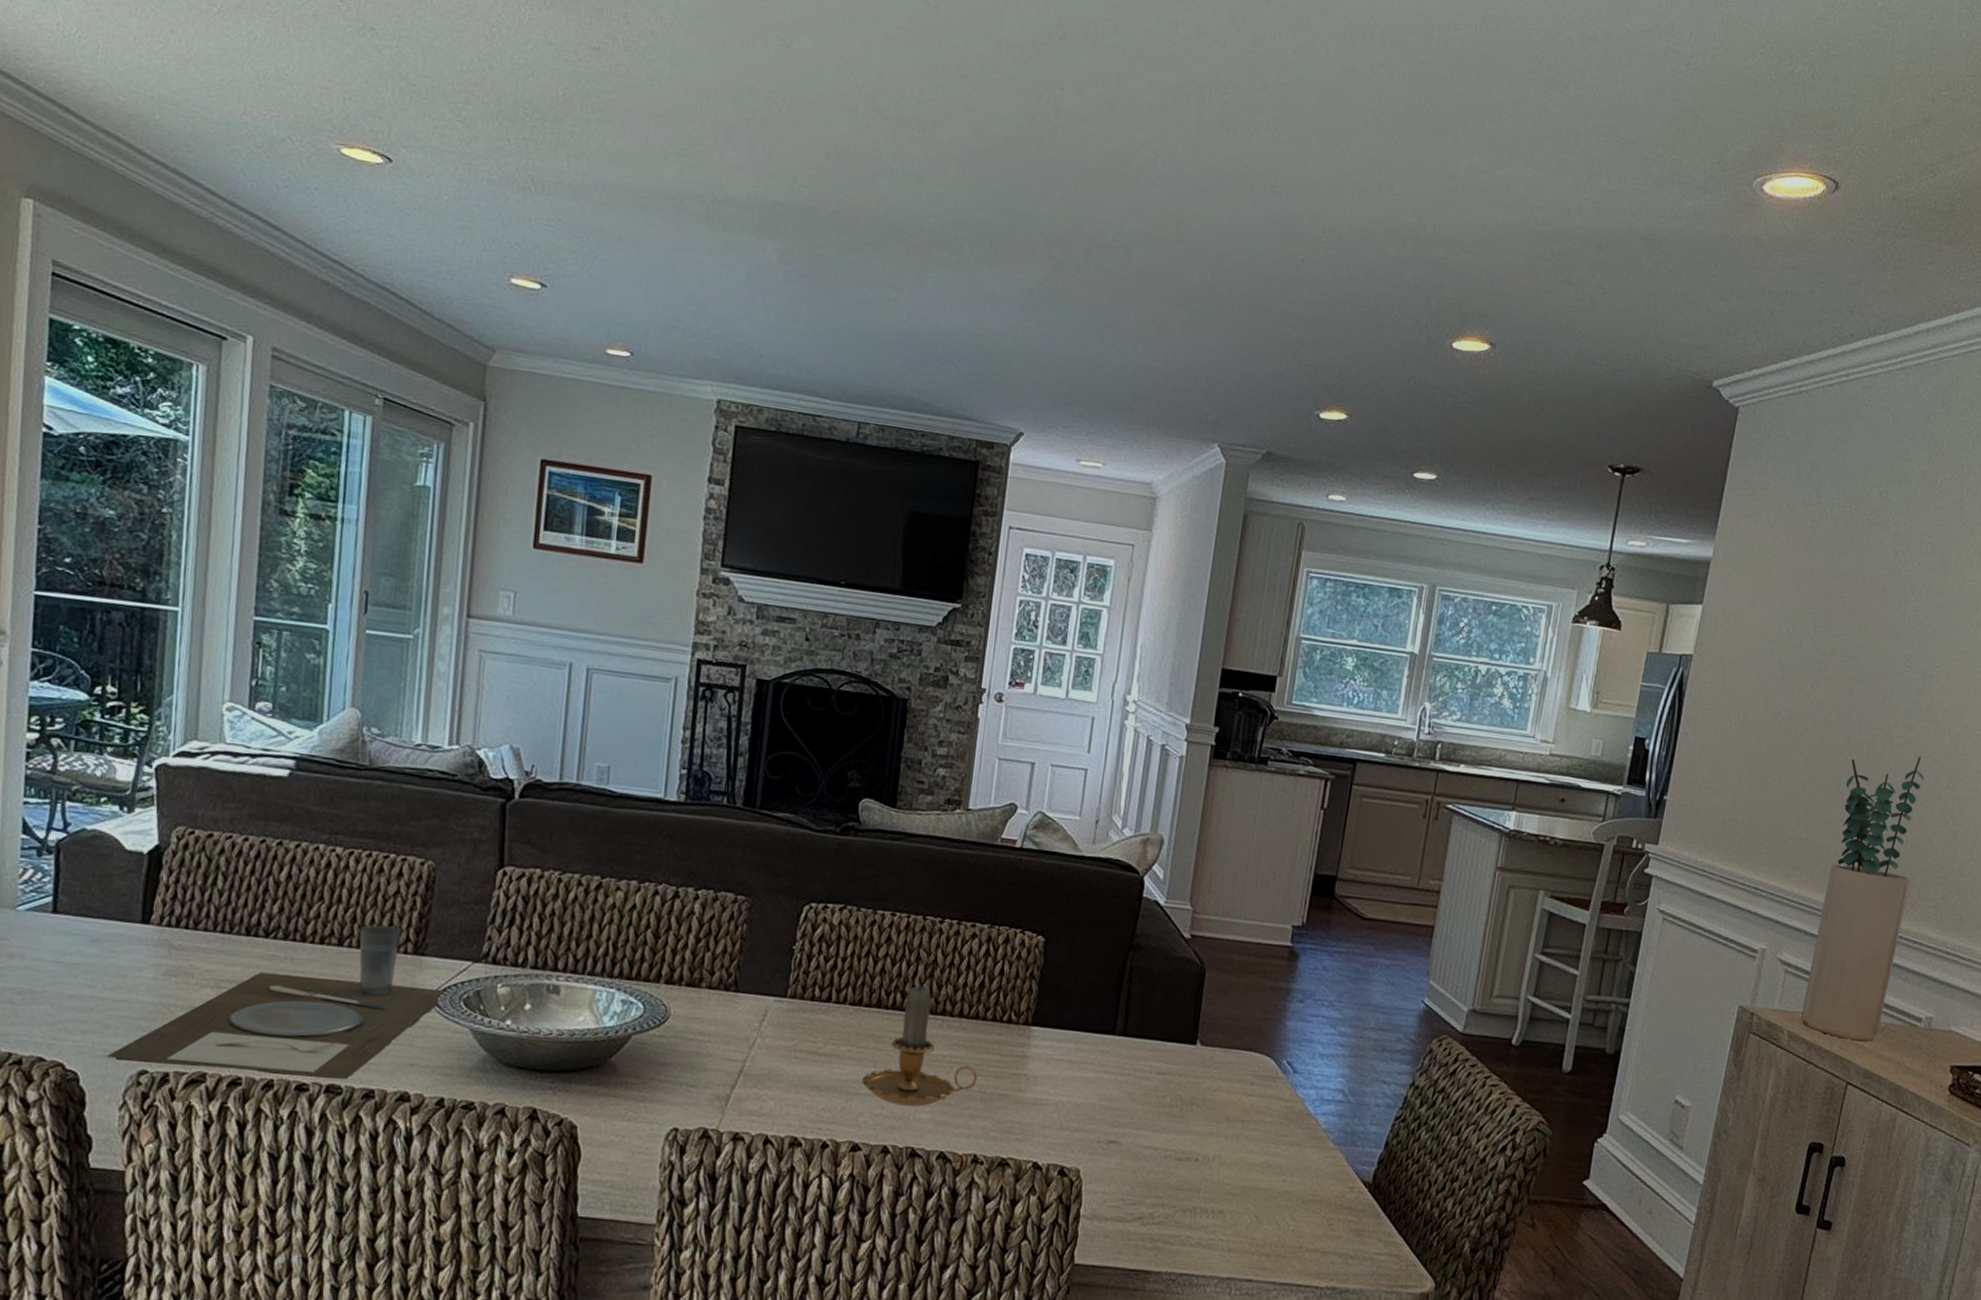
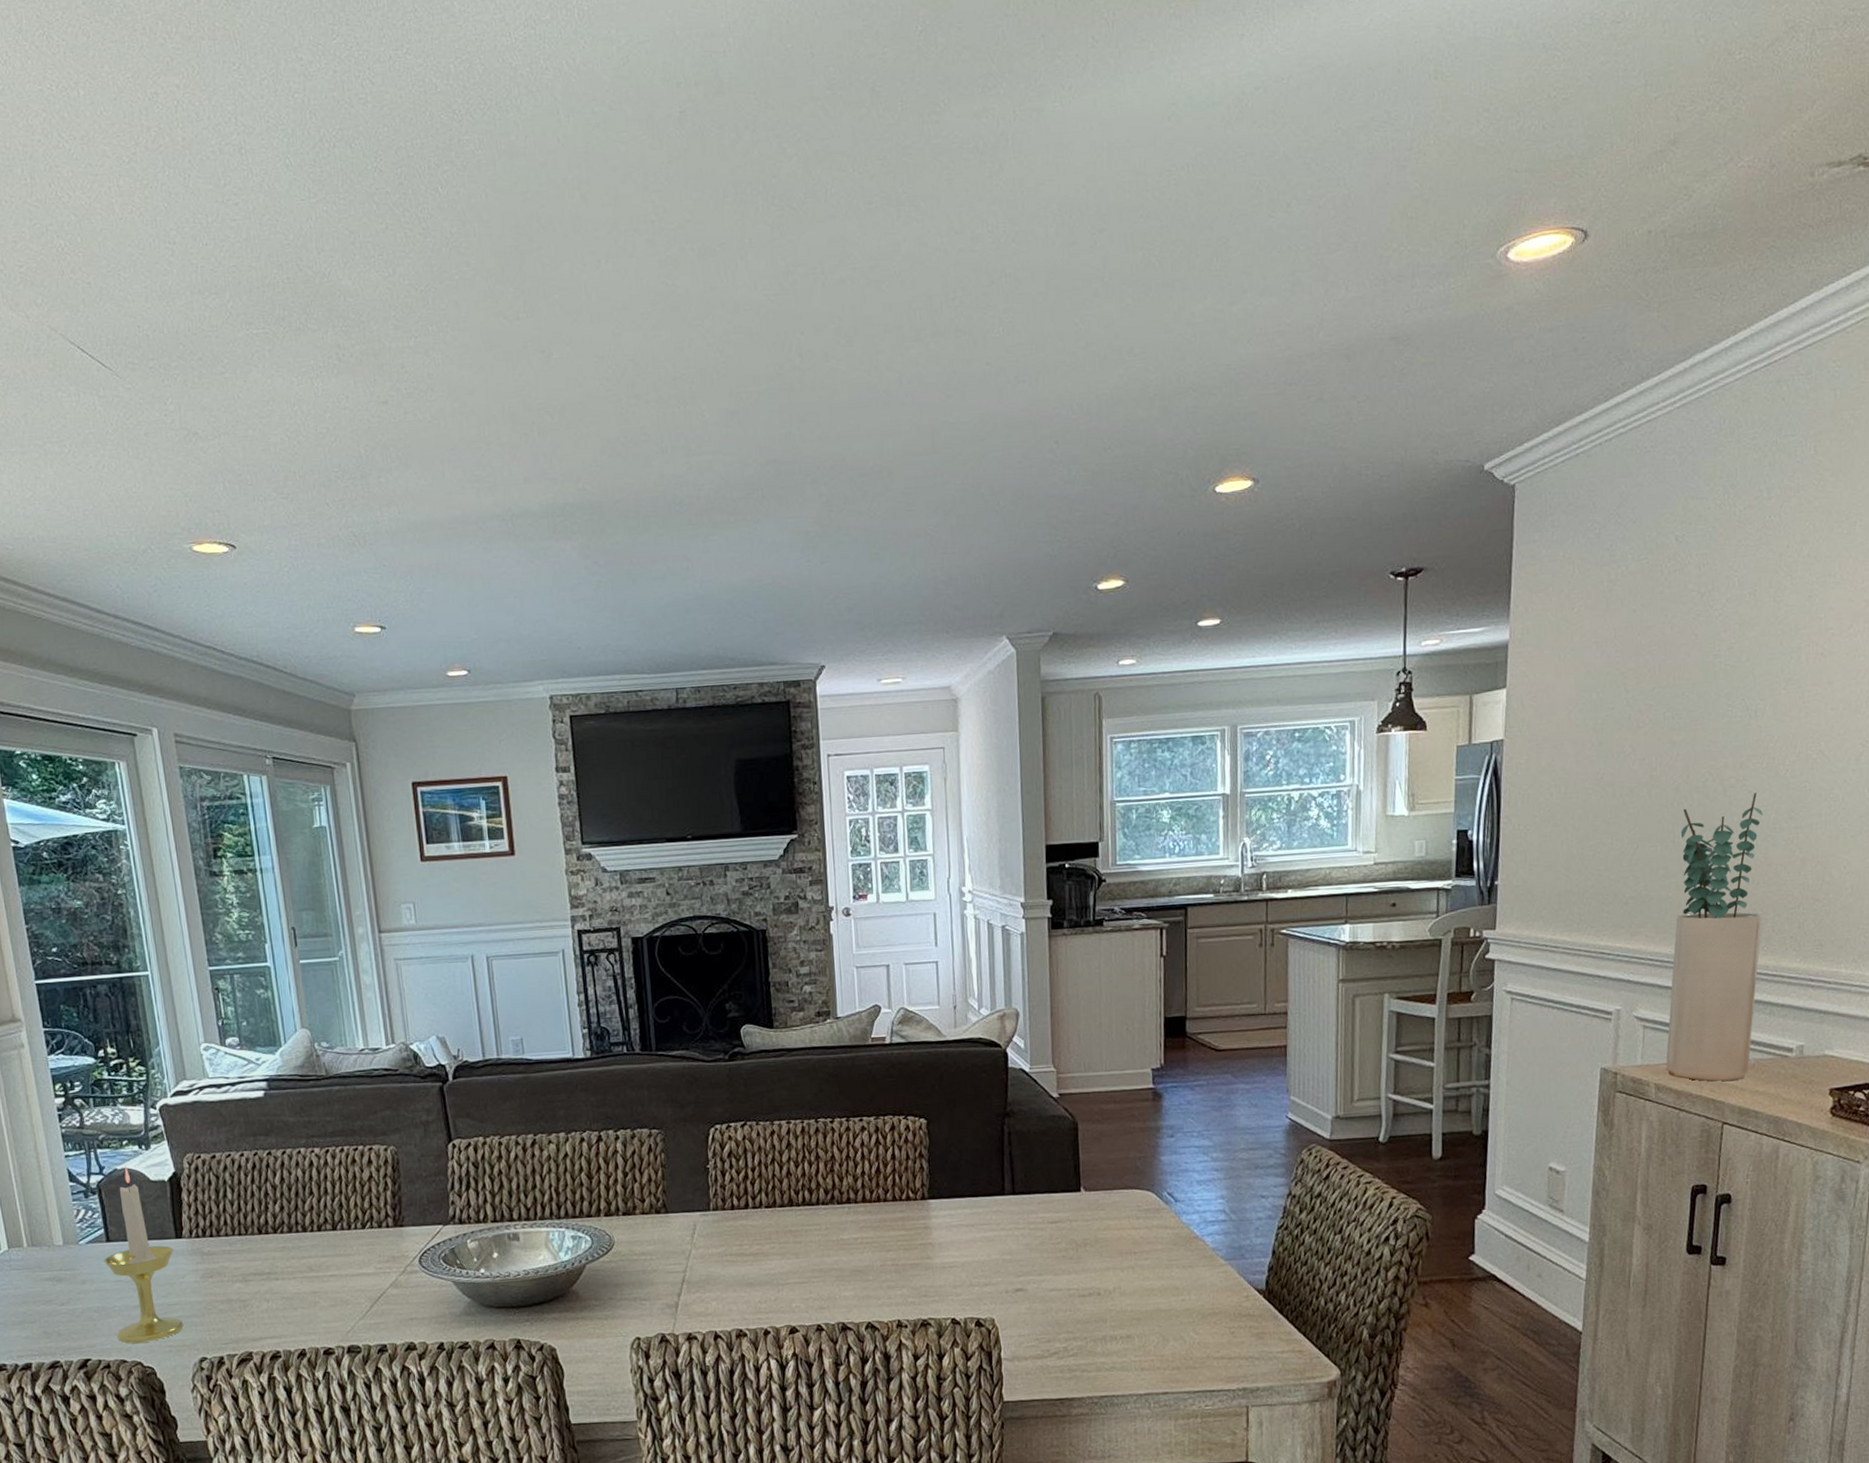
candlestick: none [39,825,136,1041] -> present [103,1164,184,1343]
place setting: present [105,925,449,1079] -> none [172,1207,429,1352]
candlestick: present [862,982,977,1107] -> none [788,1178,888,1288]

